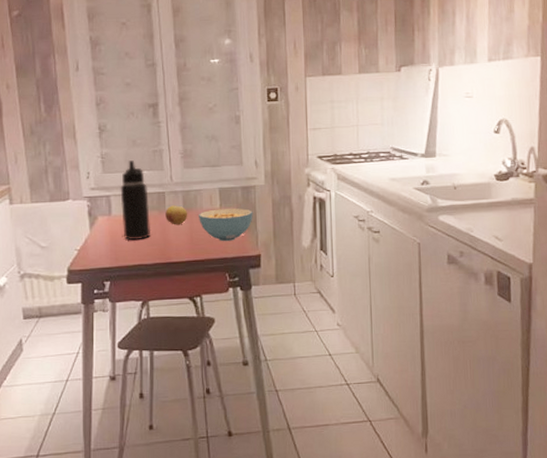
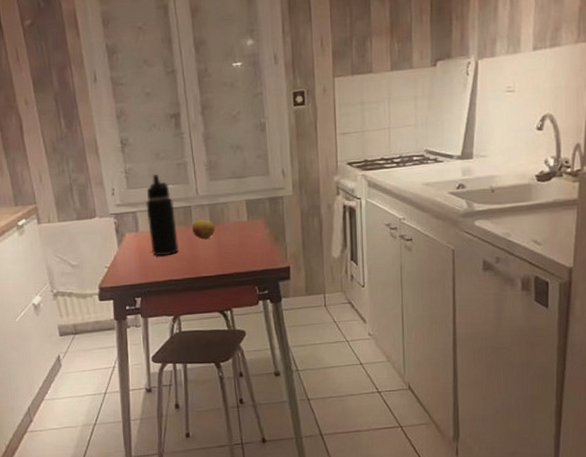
cereal bowl: present [199,208,253,242] -> none [226,220,281,255]

